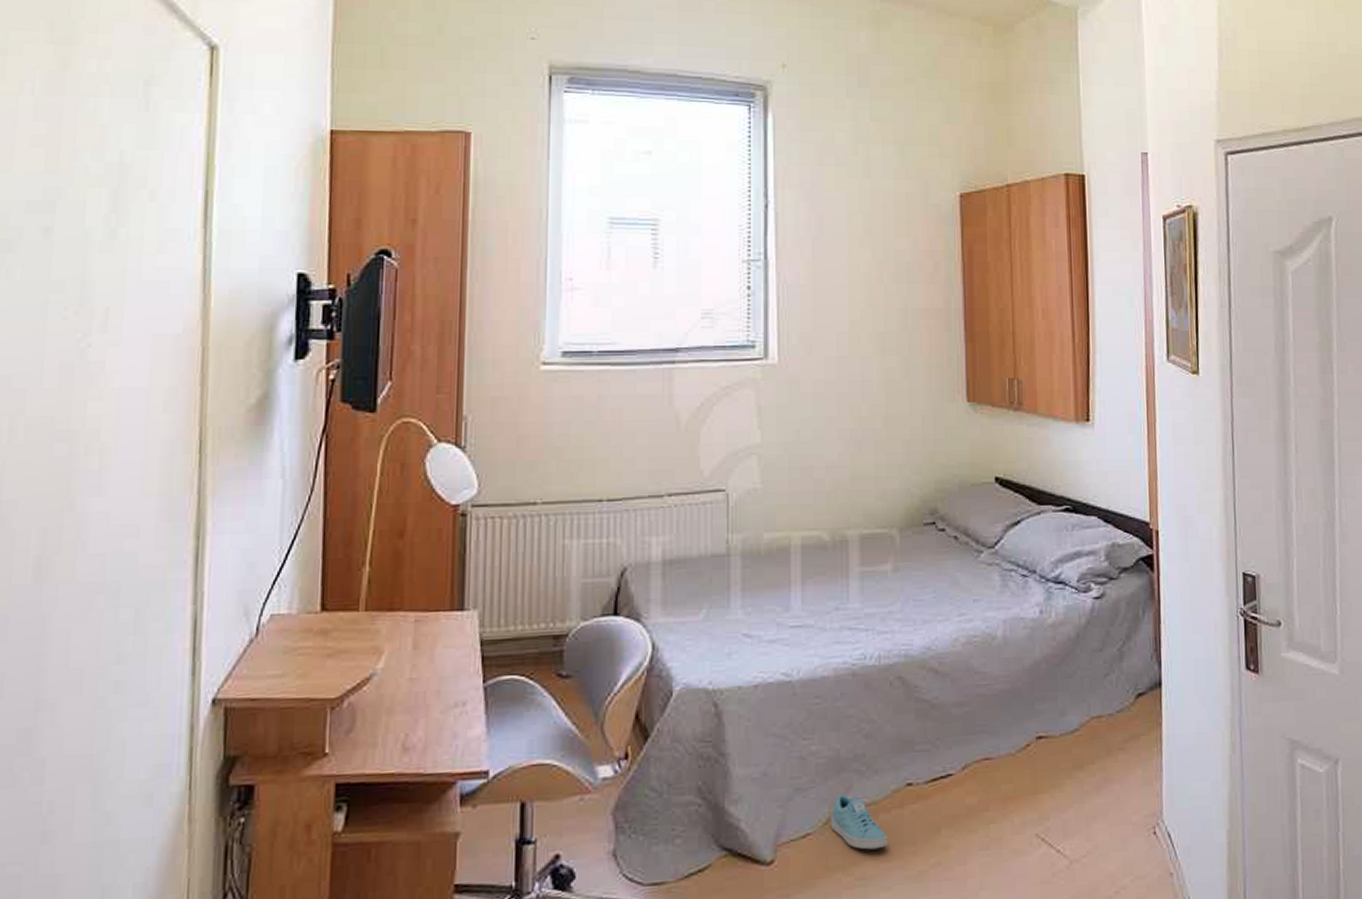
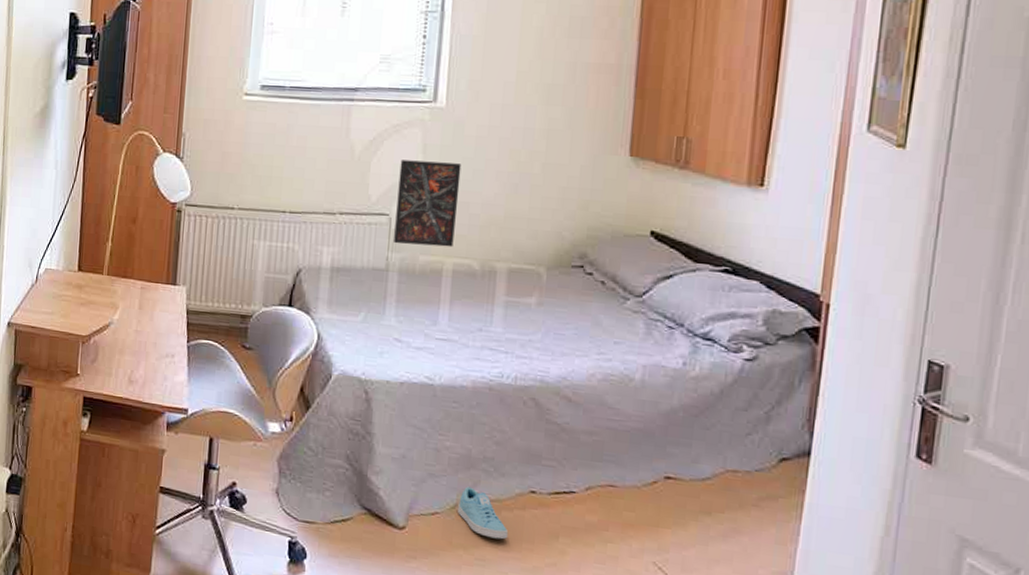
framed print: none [733,425,801,523] -> present [394,160,462,248]

